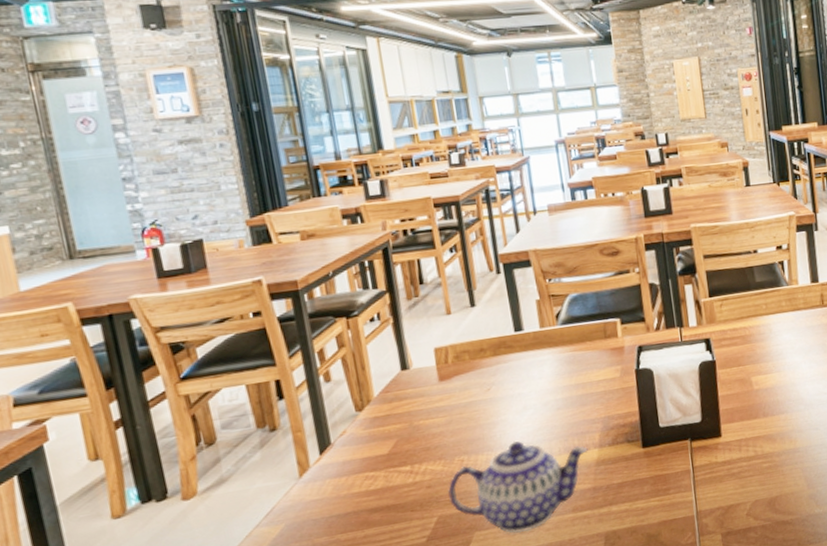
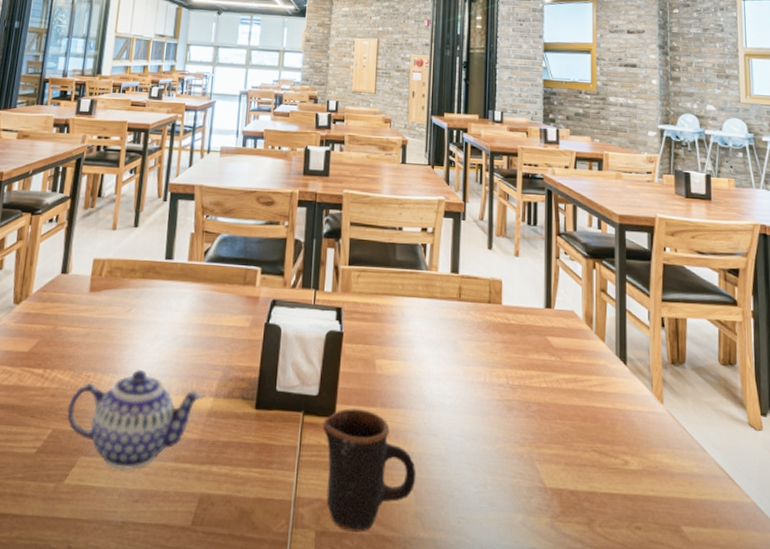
mug: none [711,423,806,526] -> present [323,408,417,532]

